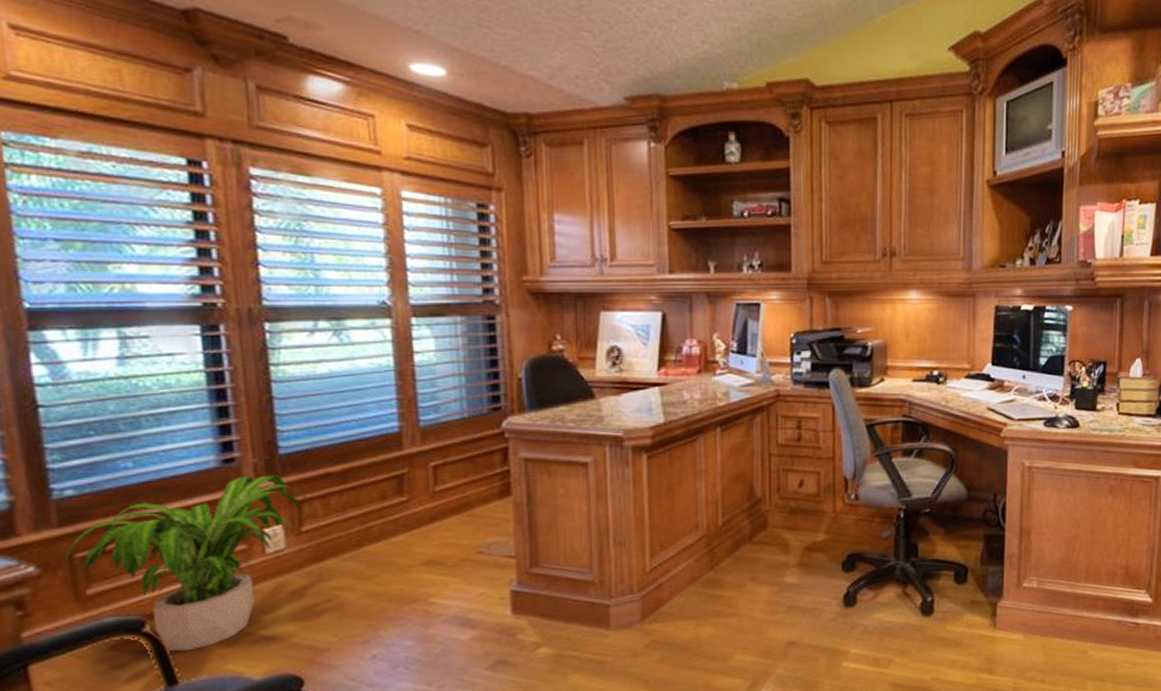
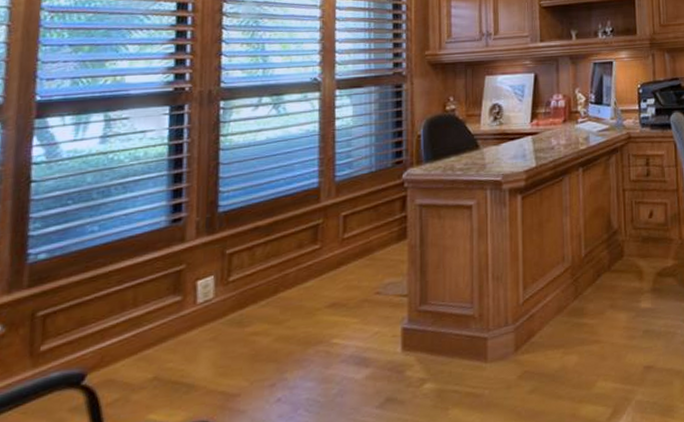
potted plant: present [63,475,312,652] -> none [26,231,240,403]

